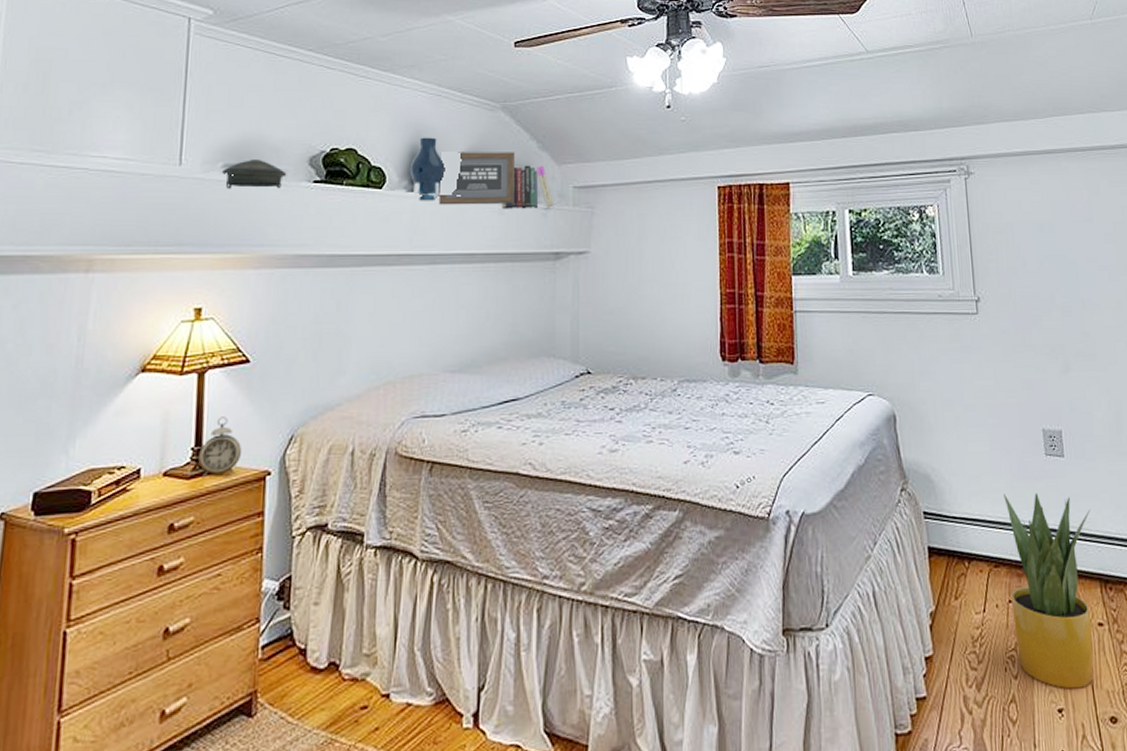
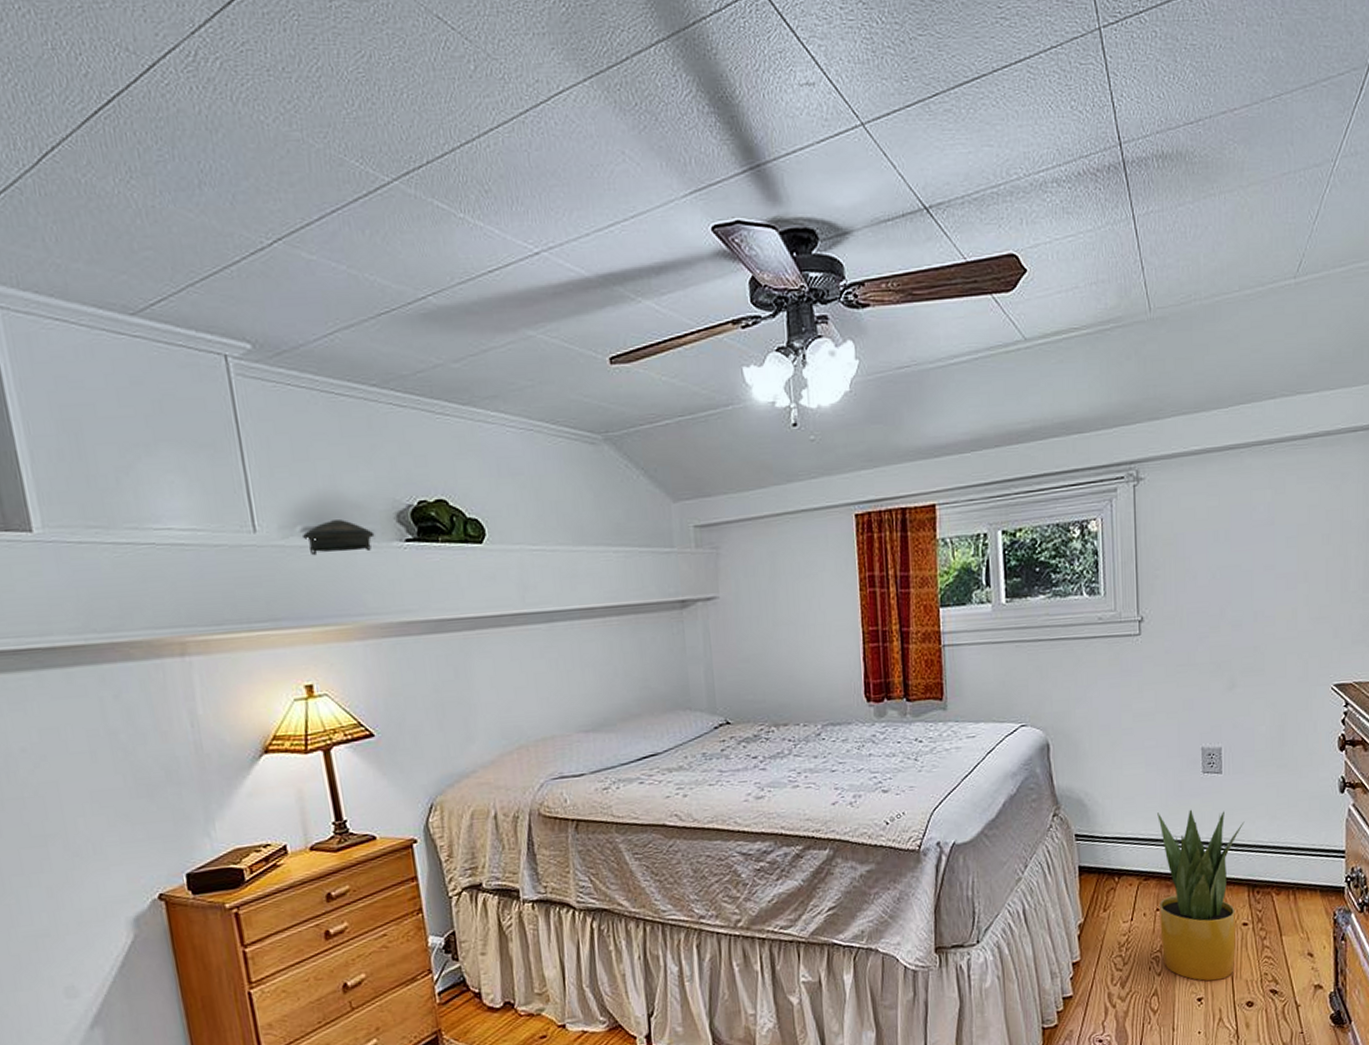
alarm clock: present [198,416,243,479] -> none [341,790,385,850]
vase: present [409,137,445,201] -> none [509,480,550,554]
picture frame: present [438,152,515,205] -> none [541,491,630,557]
books: present [501,165,553,209] -> none [616,504,674,557]

